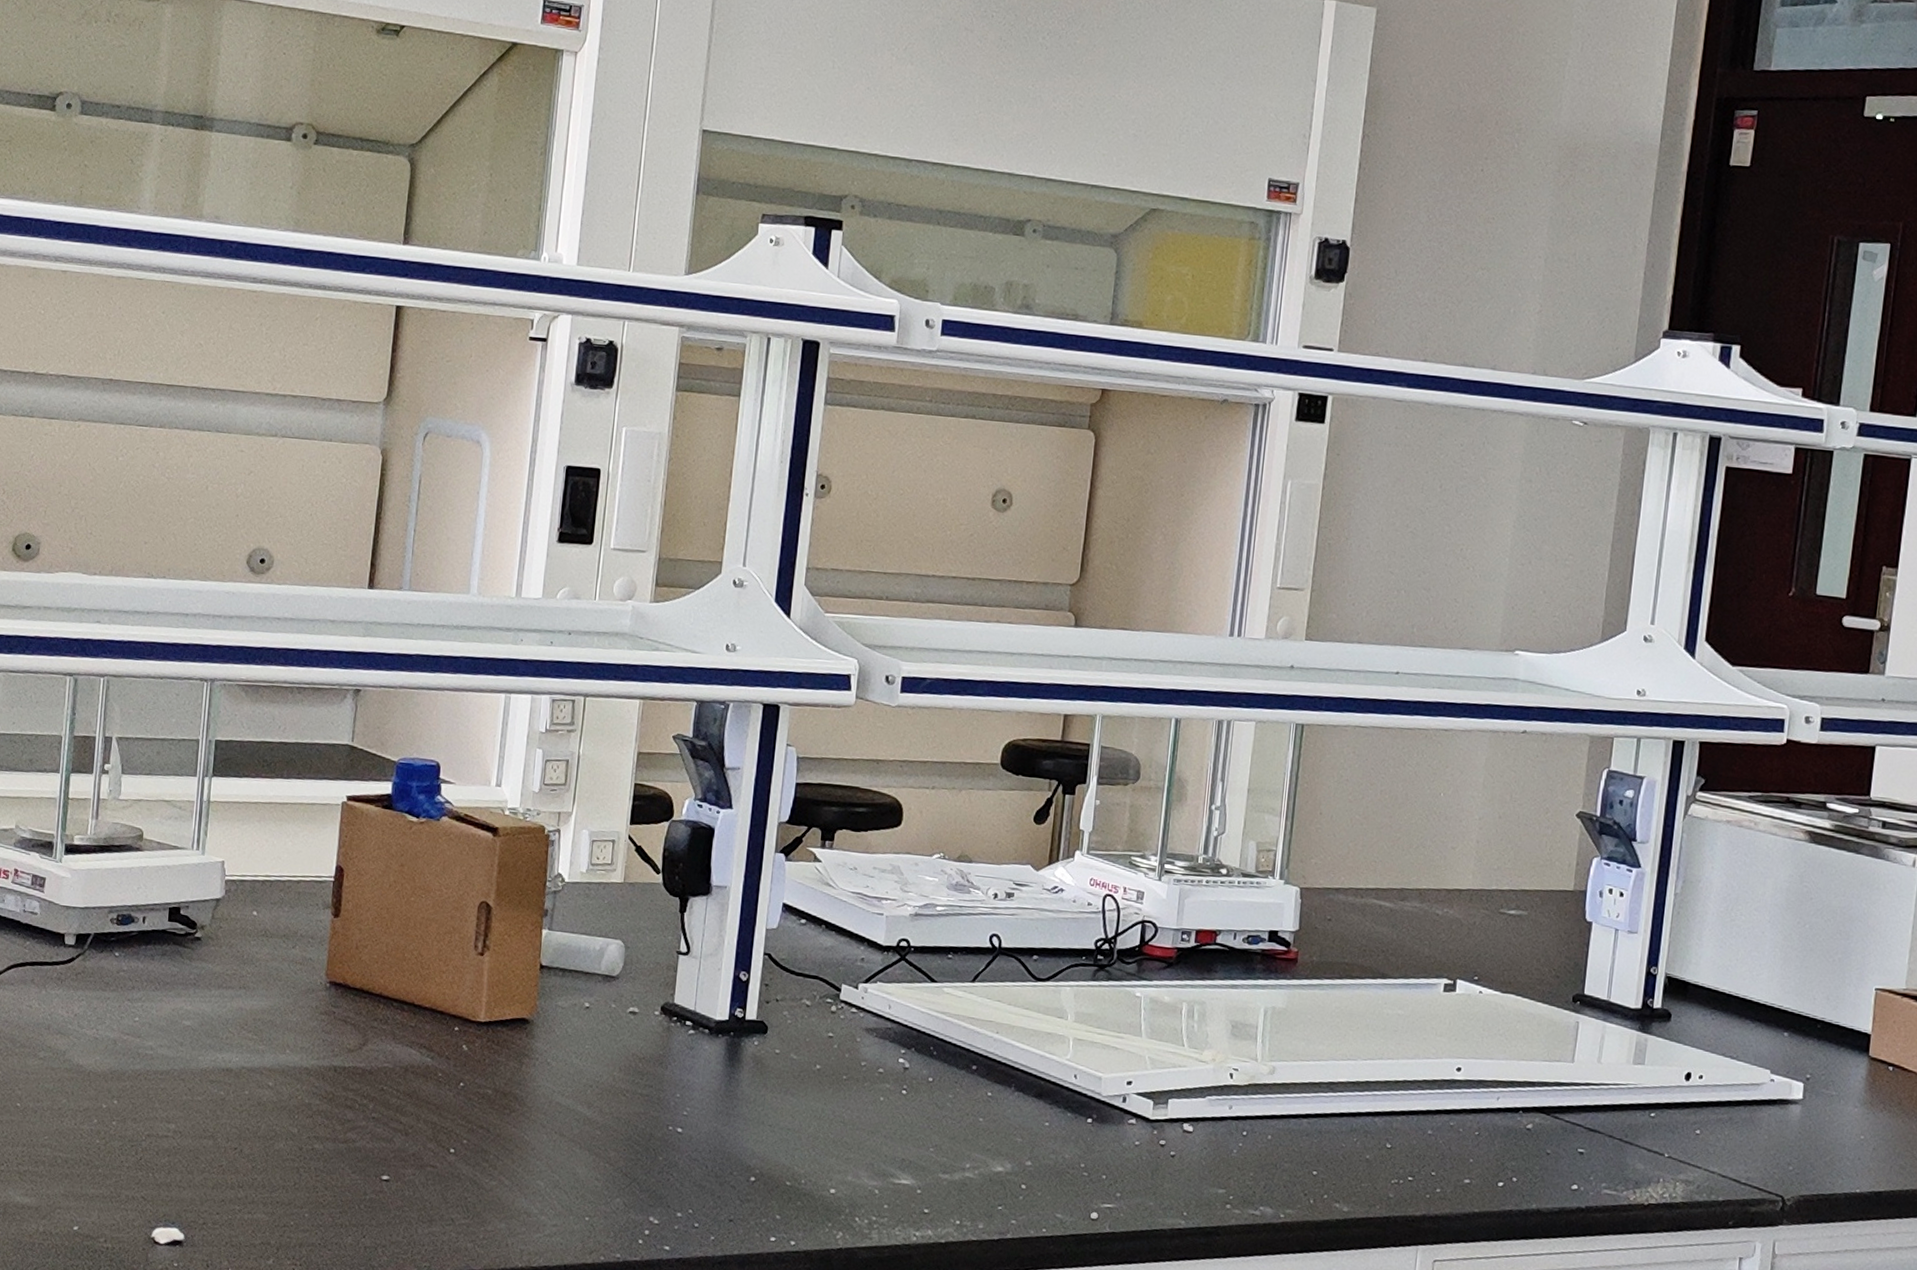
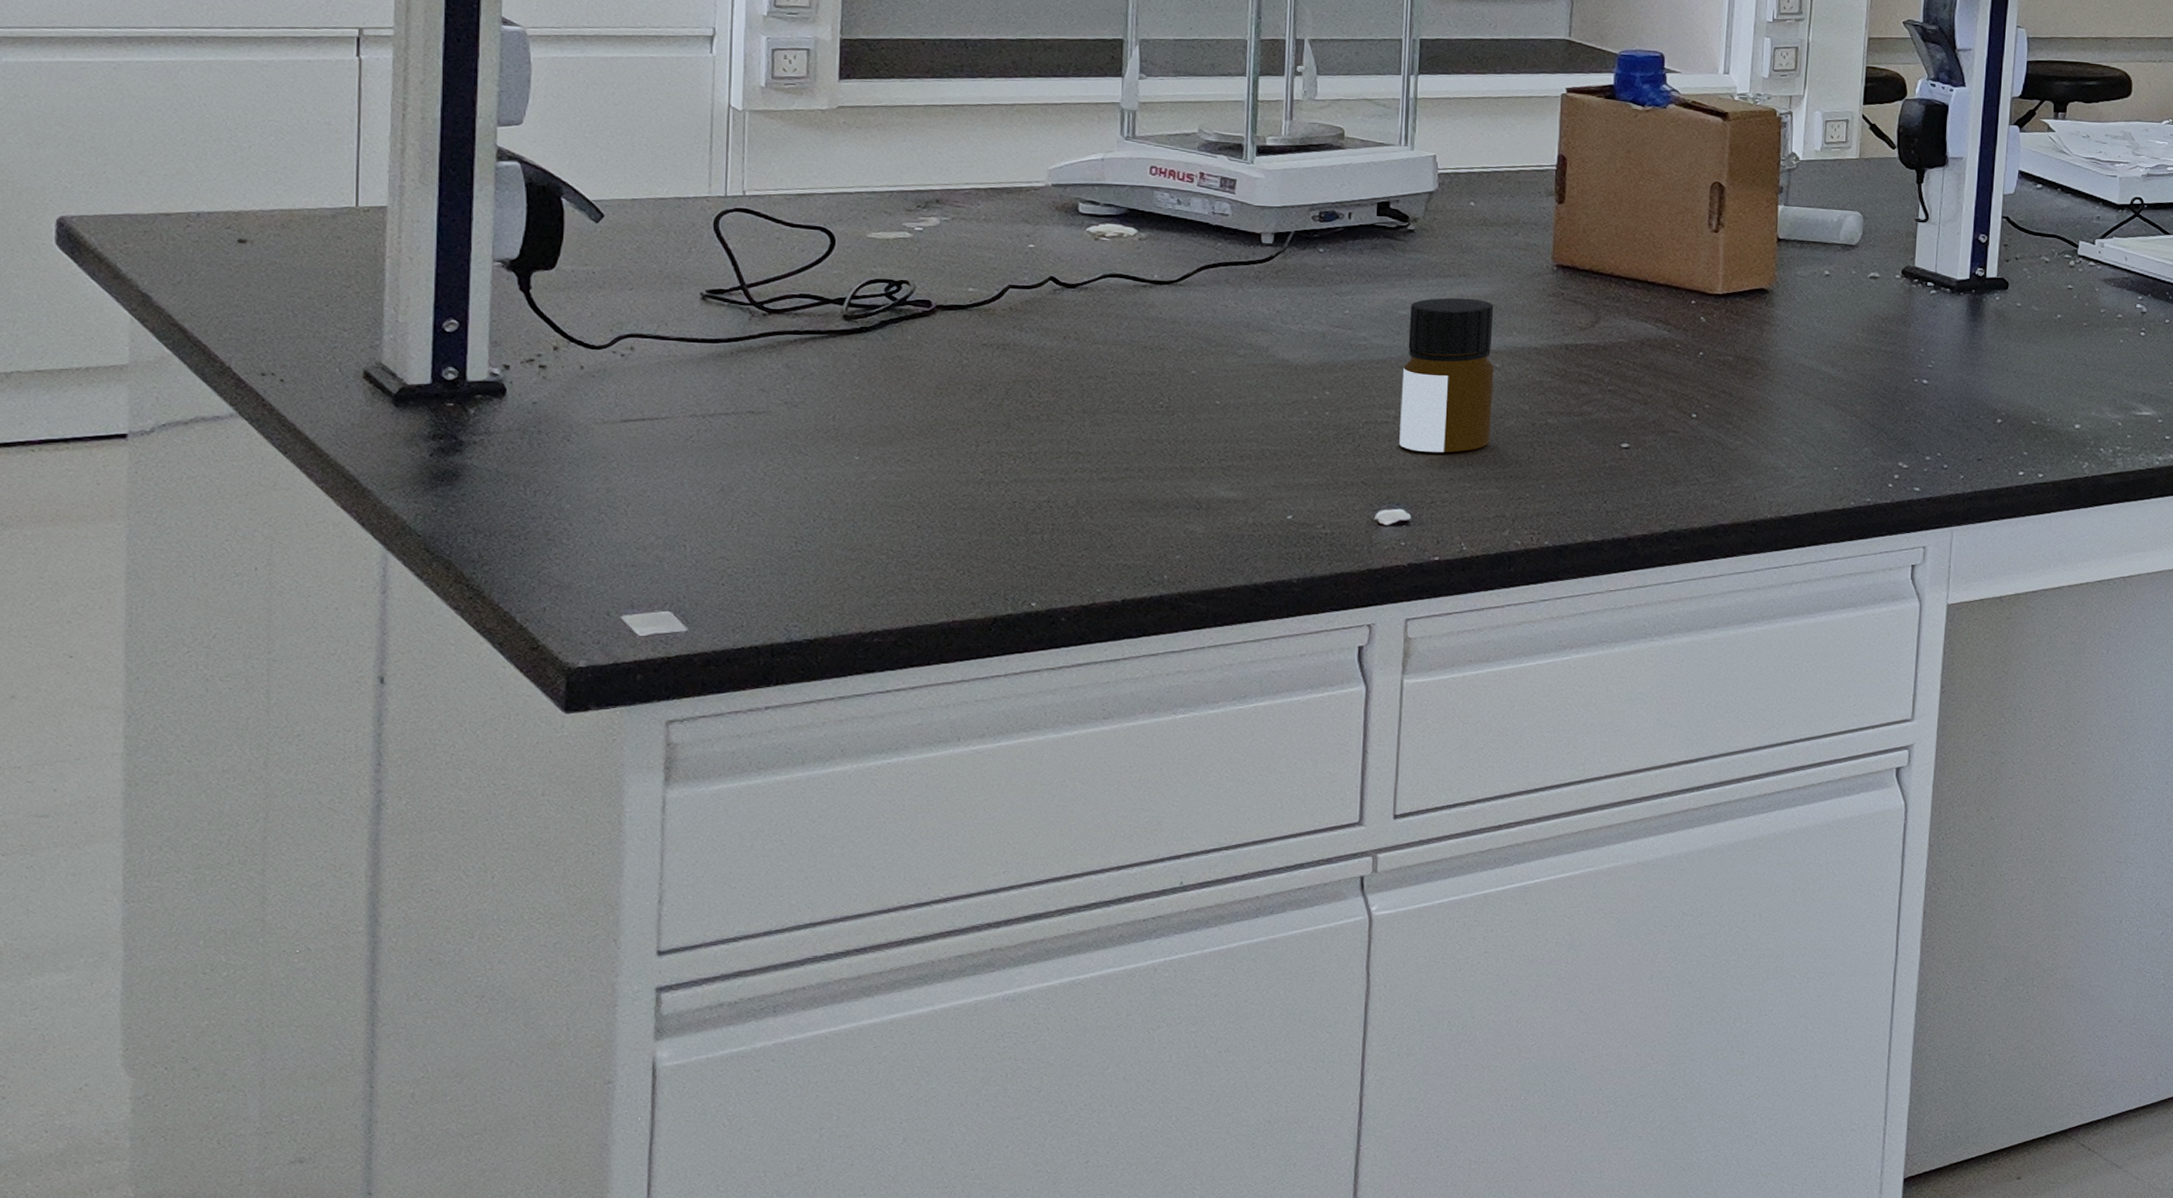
bottle: none [177,1010,270,1173] -> present [1399,297,1494,453]

